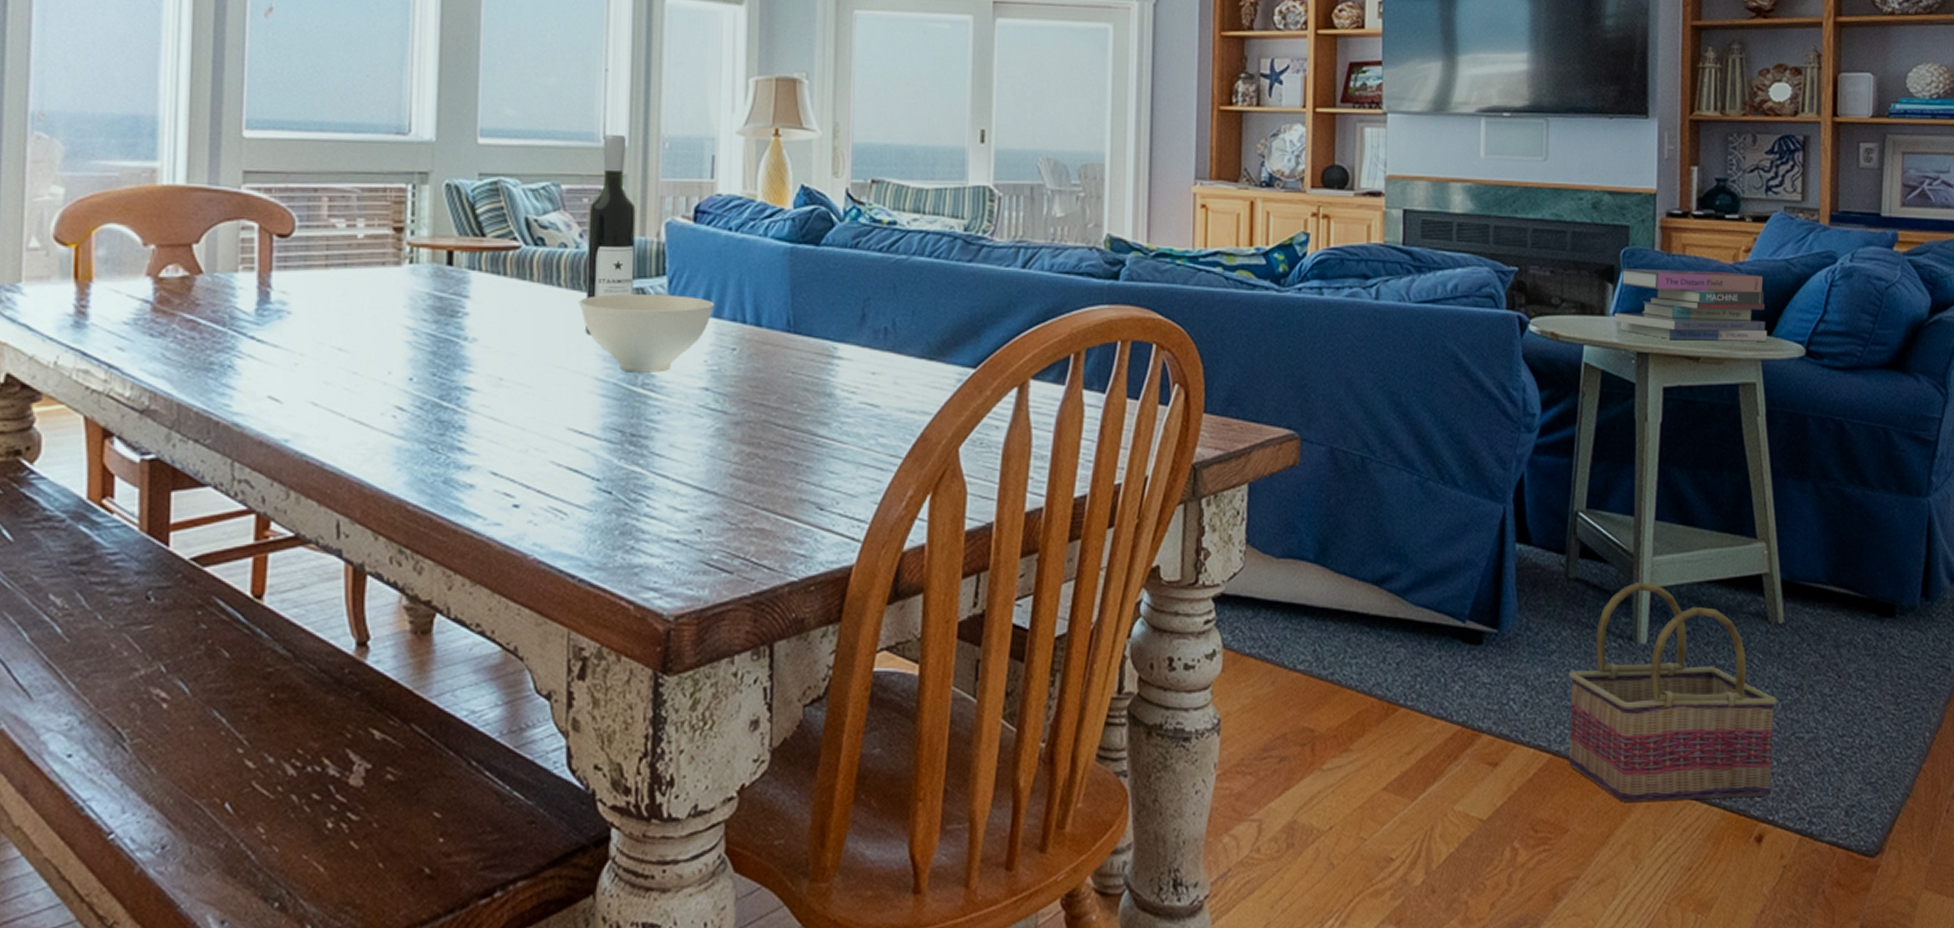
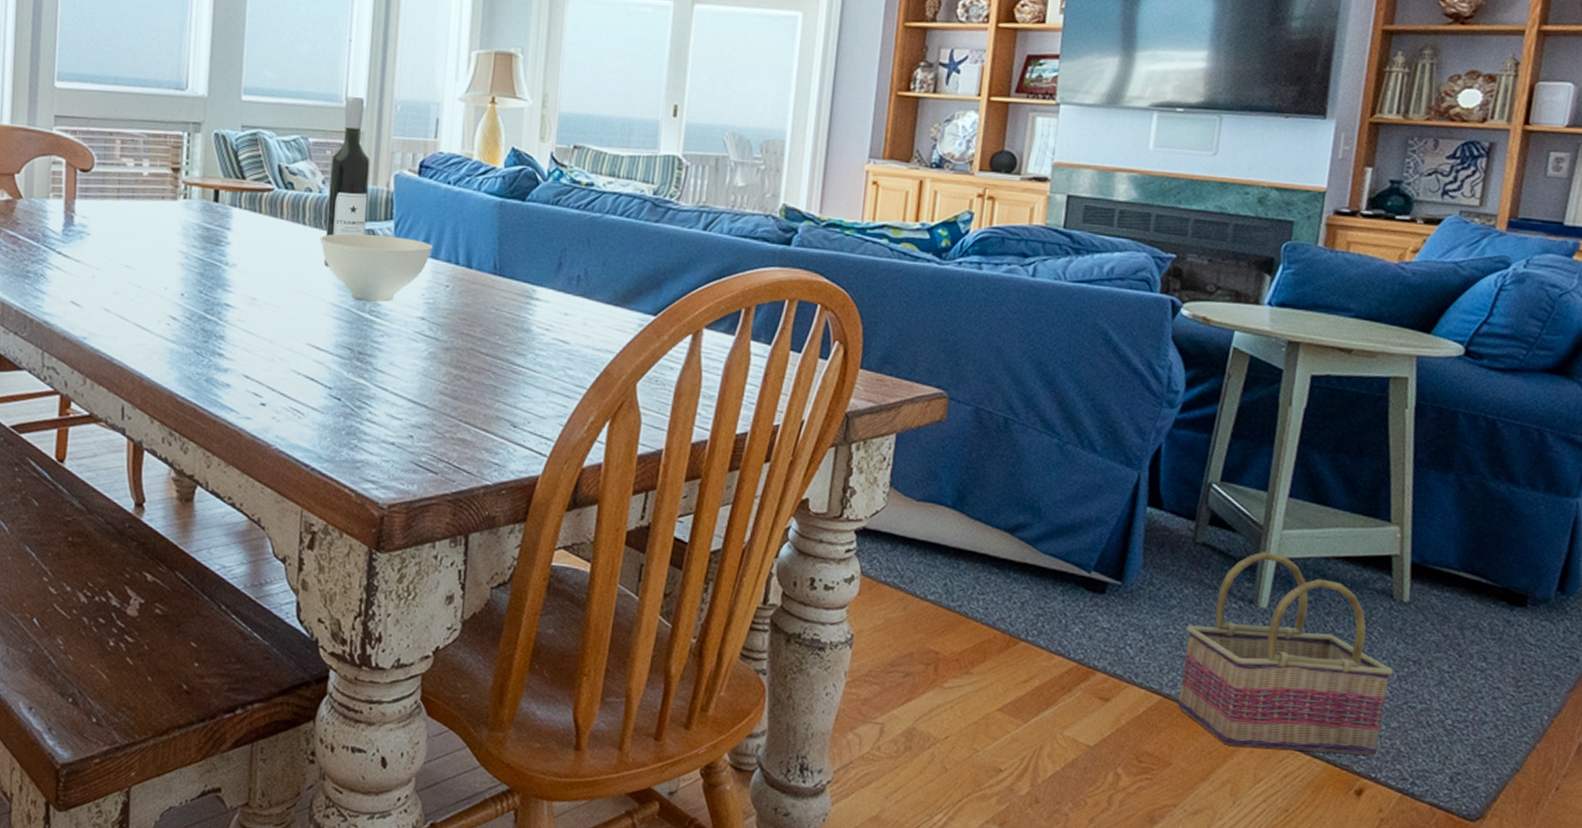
books: present [1614,269,1768,341] -> none [1268,261,1429,339]

